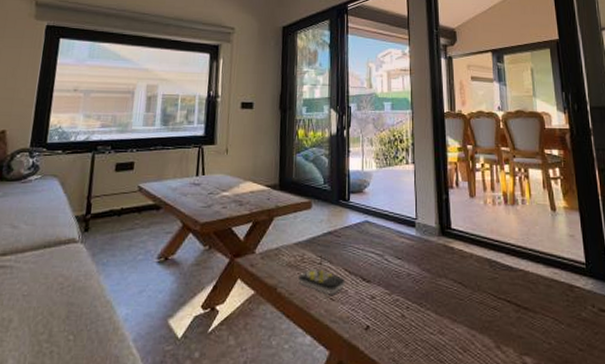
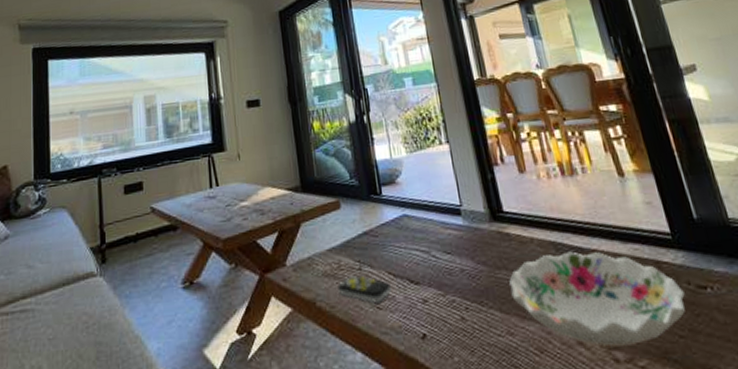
decorative bowl: none [447,269,589,353] -> present [509,251,686,346]

